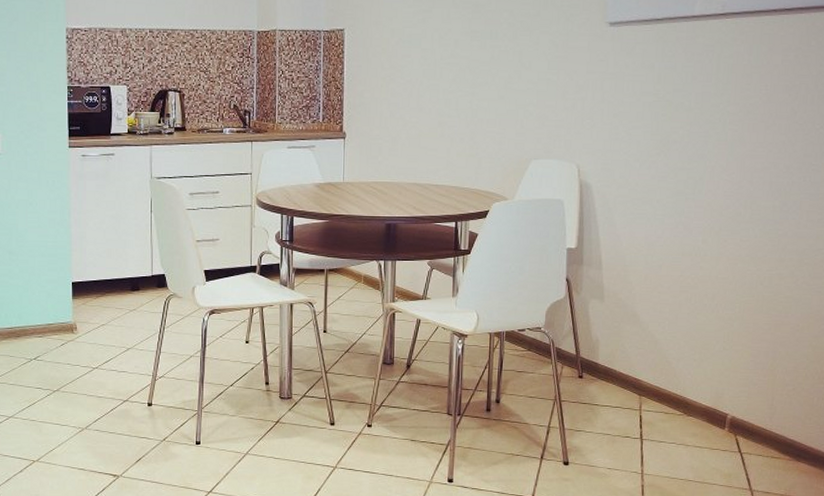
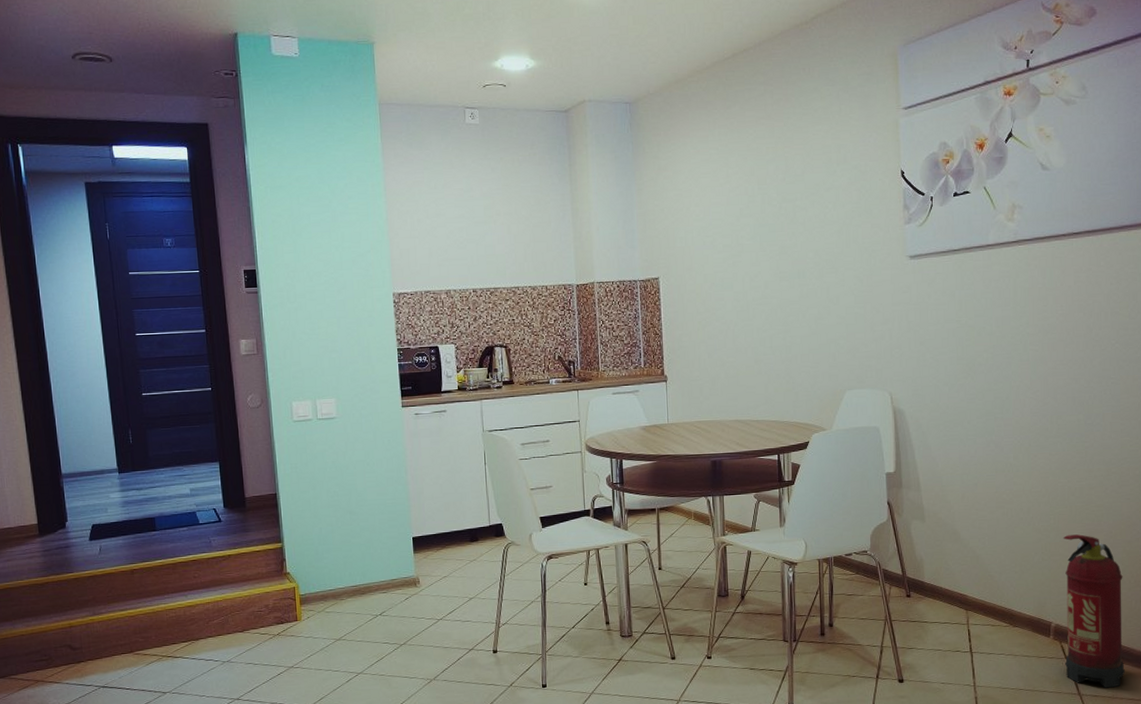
fire extinguisher: none [738,325,807,486] -> present [1062,534,1125,688]

